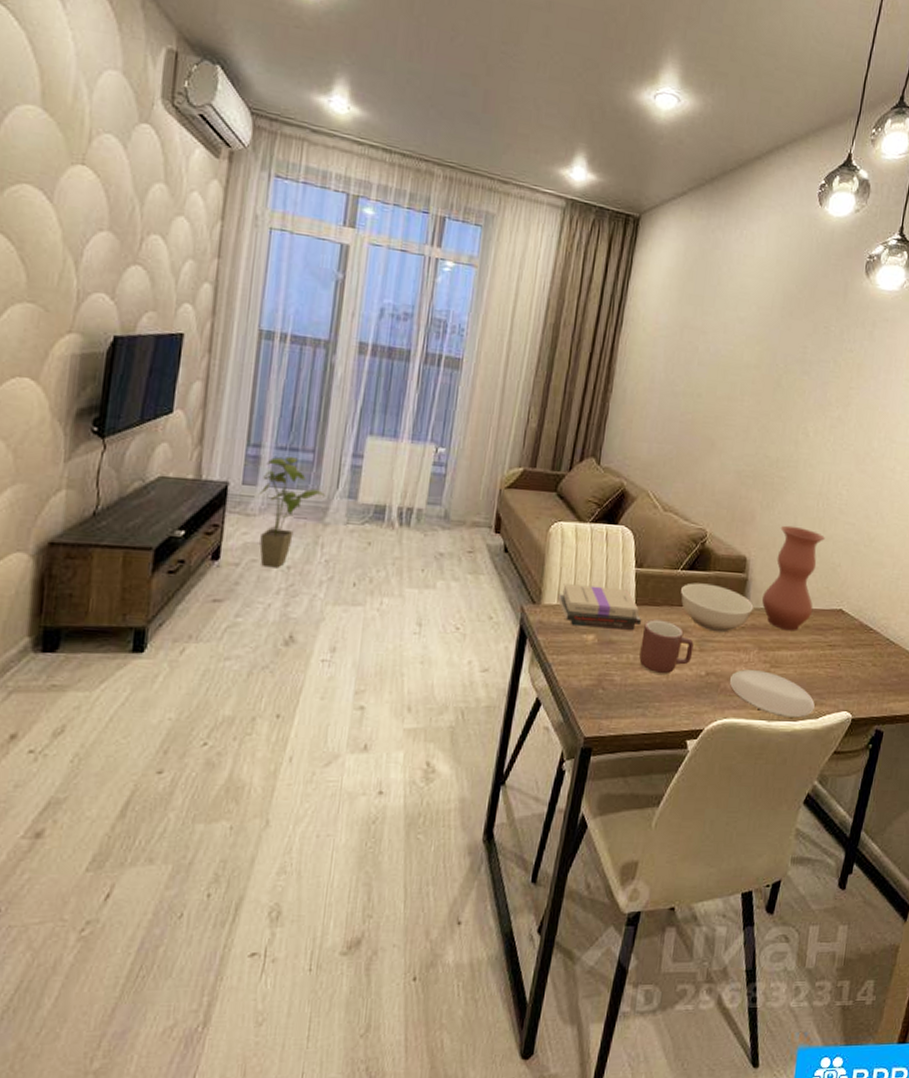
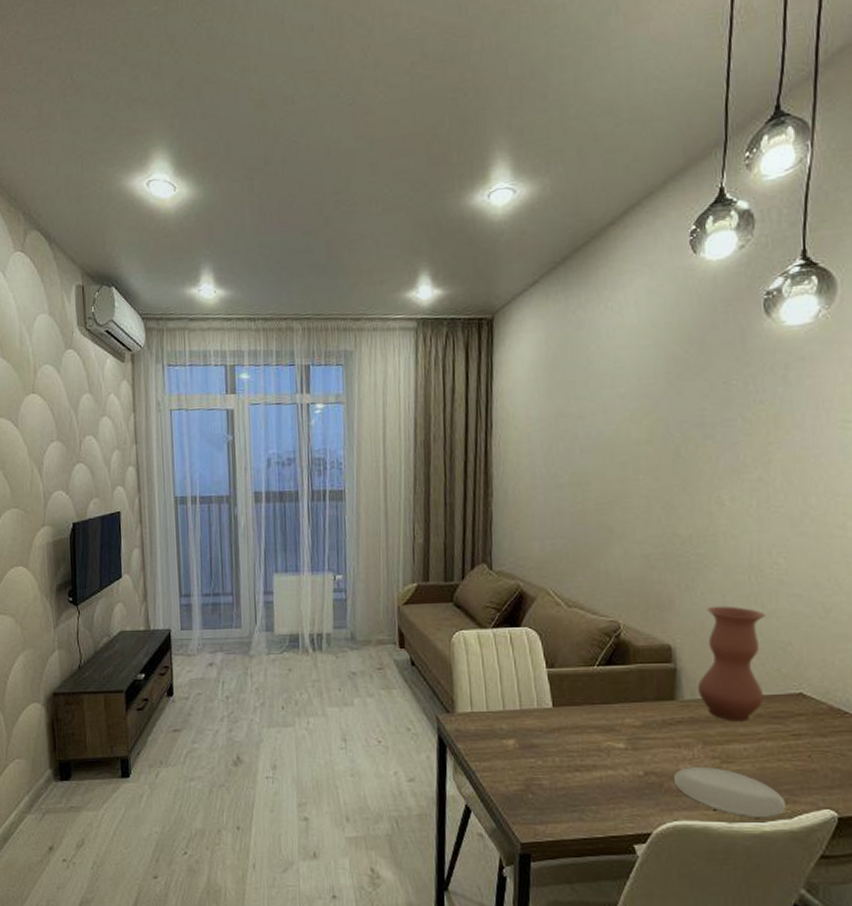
house plant: present [259,457,326,568] -> none [195,601,248,699]
books: present [557,584,642,630] -> none [470,690,563,732]
mug: present [639,619,694,676] -> none [565,720,626,778]
bowl: present [680,583,754,633] -> none [601,678,689,729]

